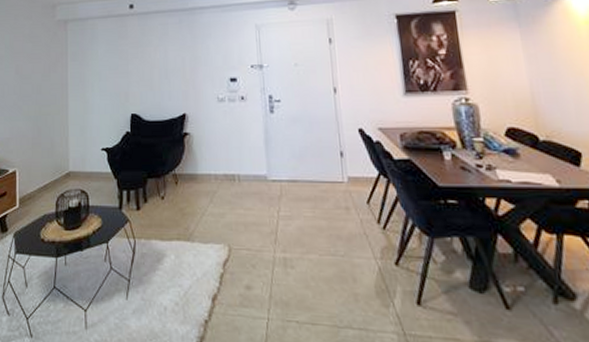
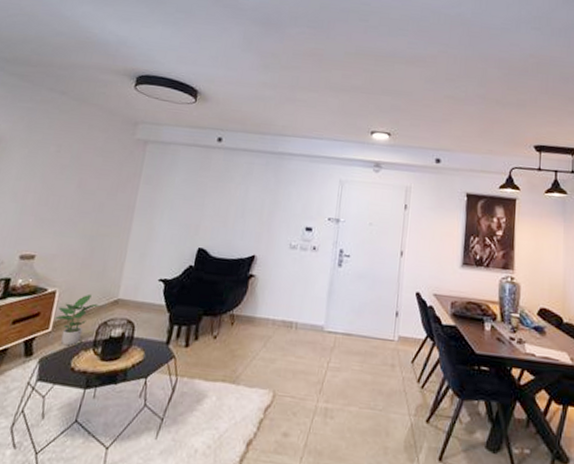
potted plant: none [18,170,54,220] -> present [53,294,100,346]

